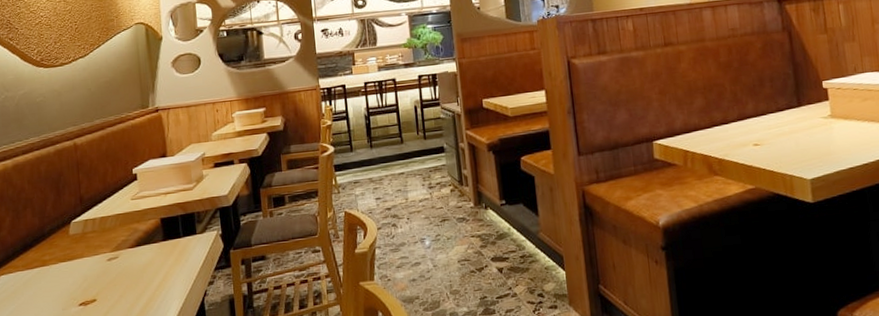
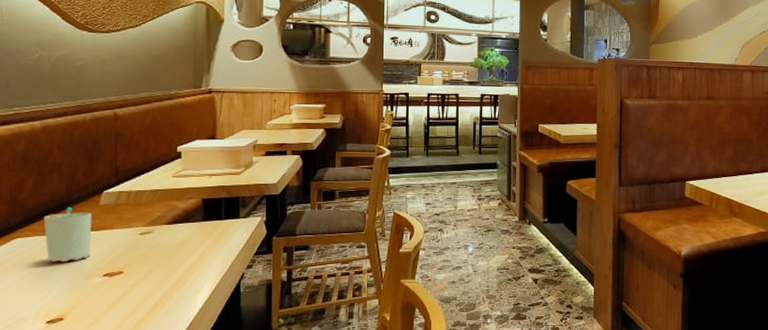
cup: none [22,240,66,296] -> present [43,207,91,263]

